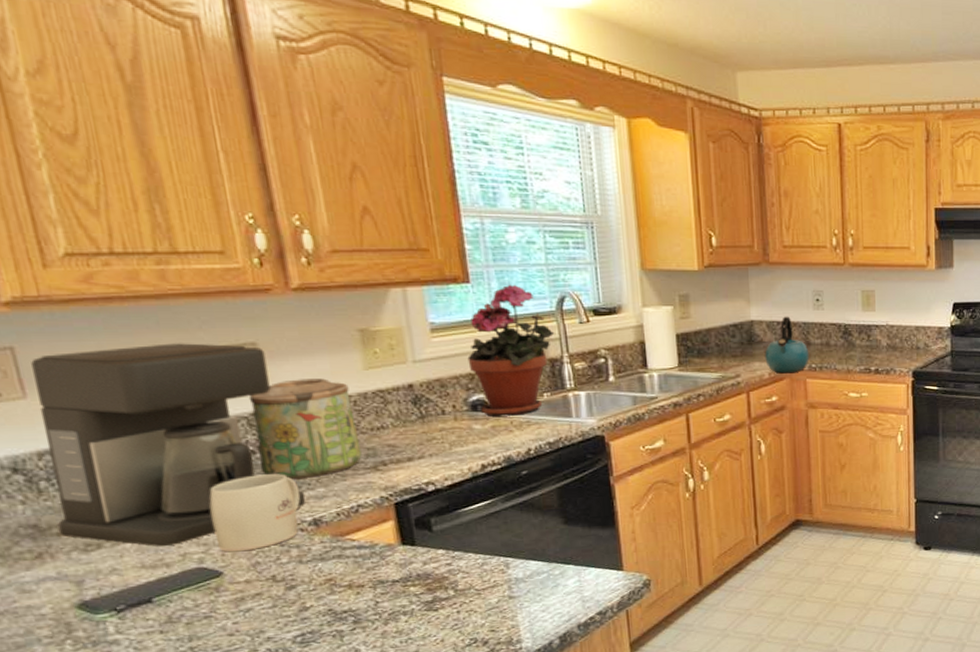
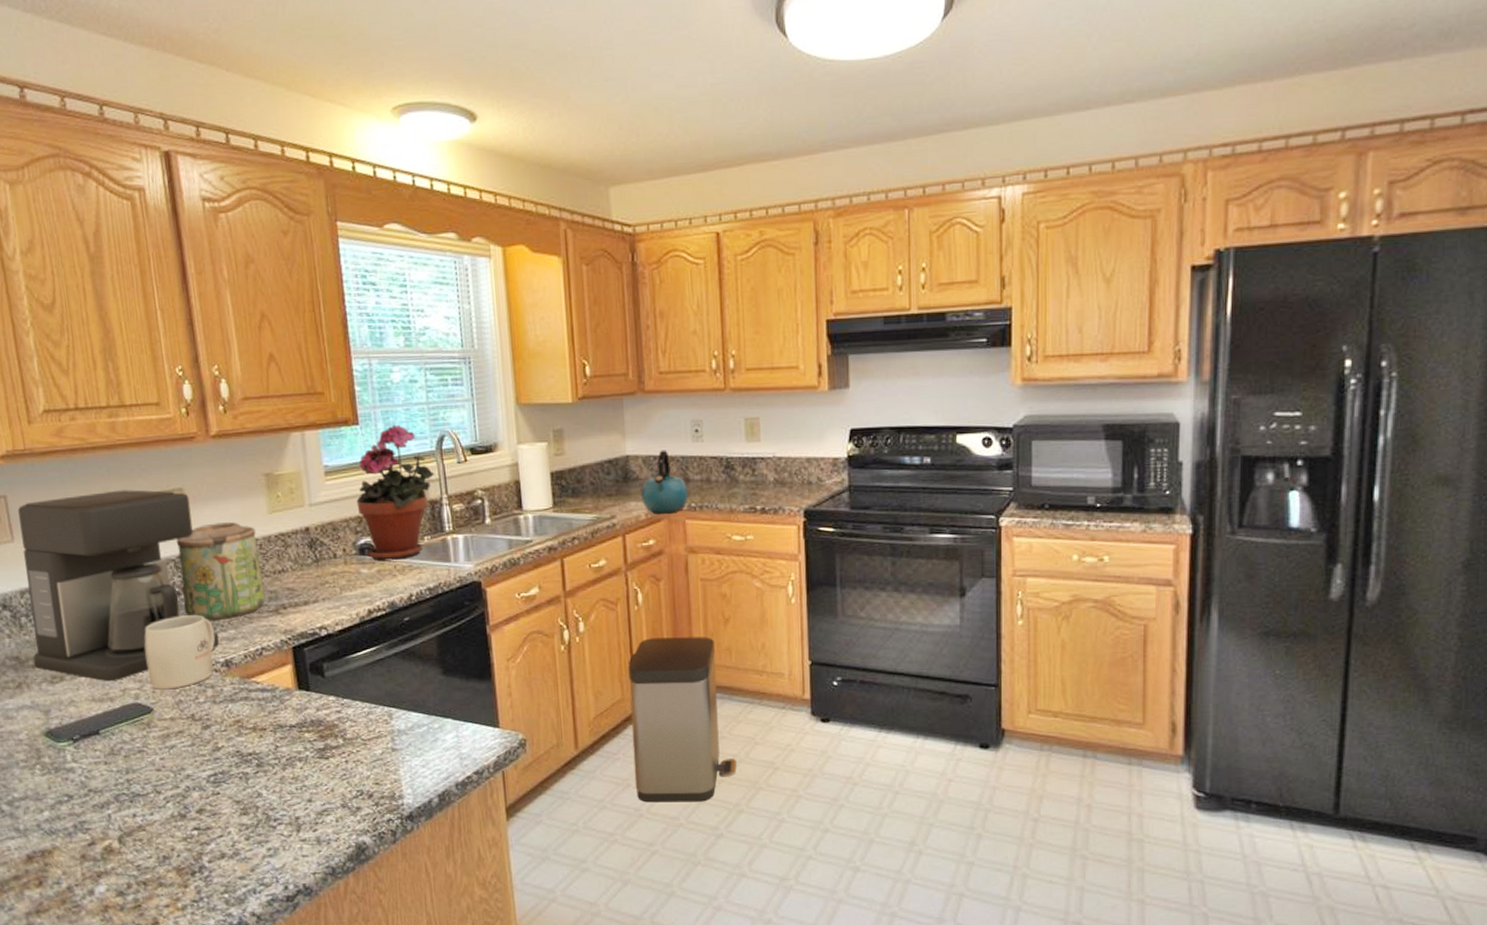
pedal bin: none [751,481,851,628] -> present [628,636,737,803]

